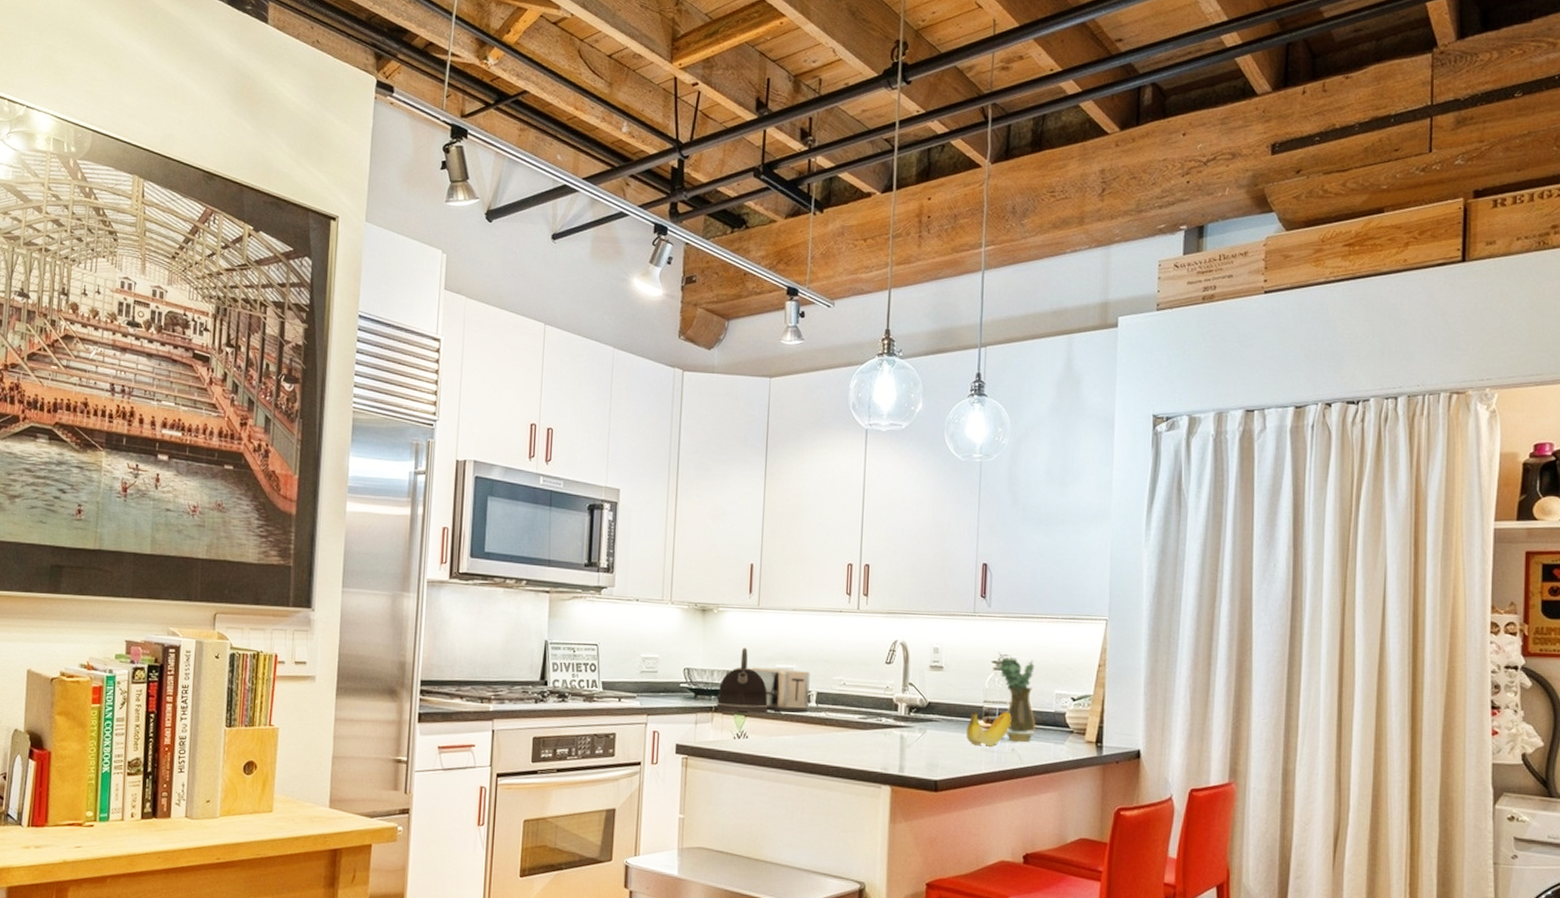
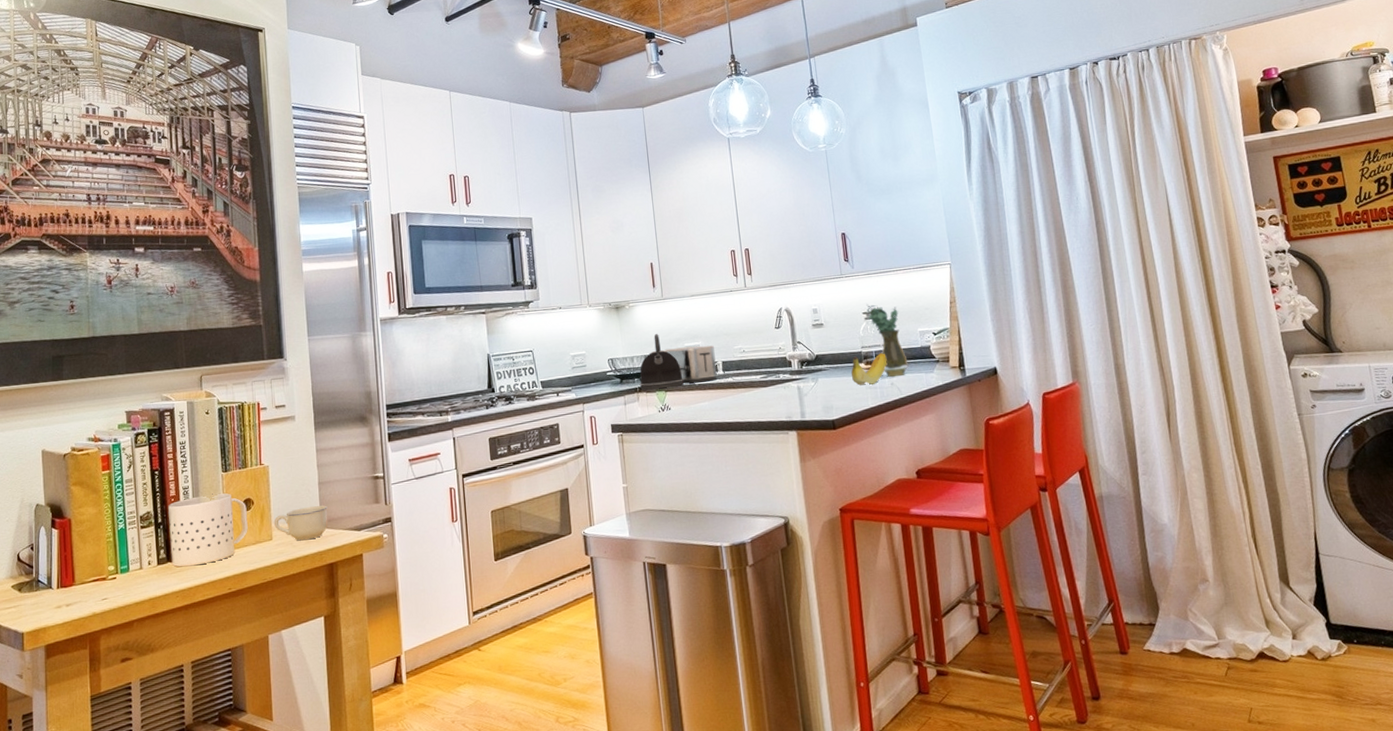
mug: none [157,749,248,827] -> present [167,493,248,567]
cup: none [276,781,339,819] -> present [274,505,328,541]

